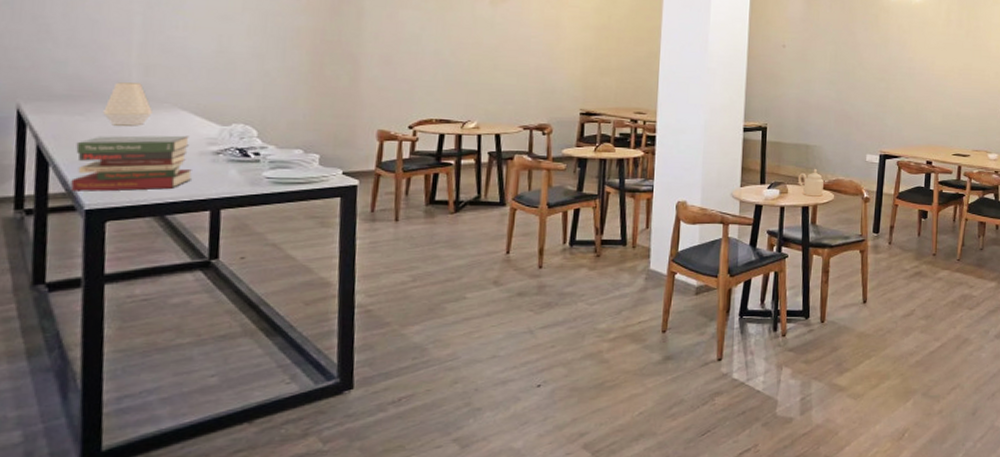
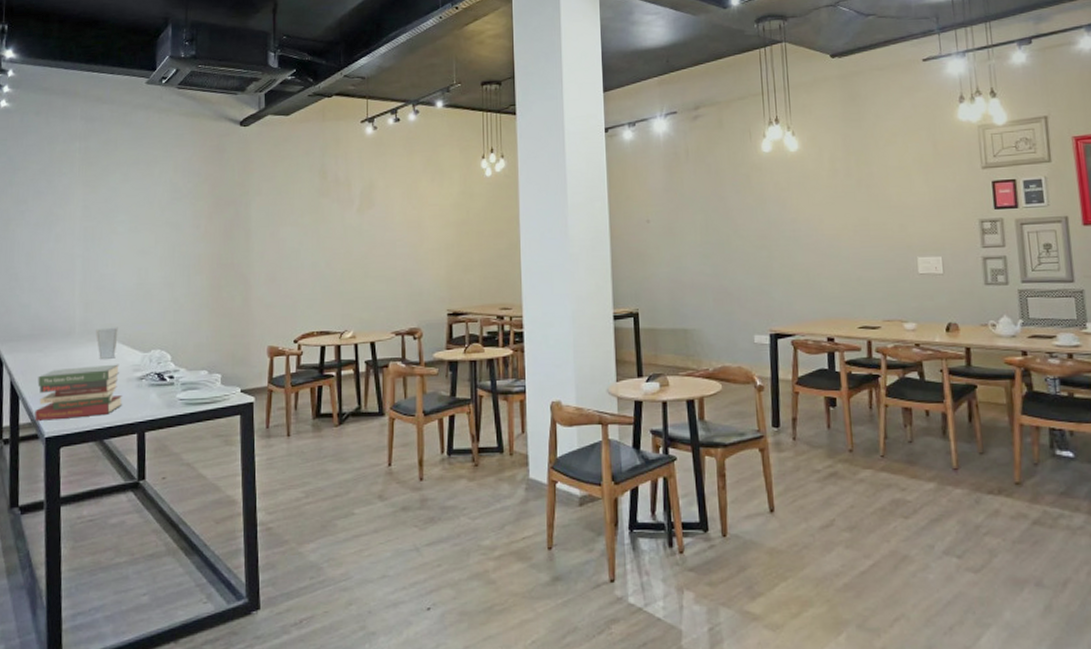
vase: present [103,82,153,126] -> none [56,319,92,359]
cup: none [159,95,189,129] -> present [96,327,118,359]
sugar bowl: present [797,168,824,197] -> none [678,355,709,388]

